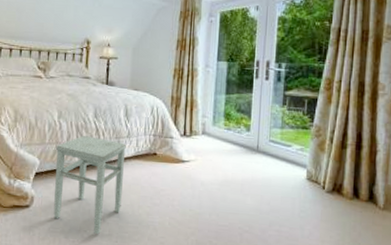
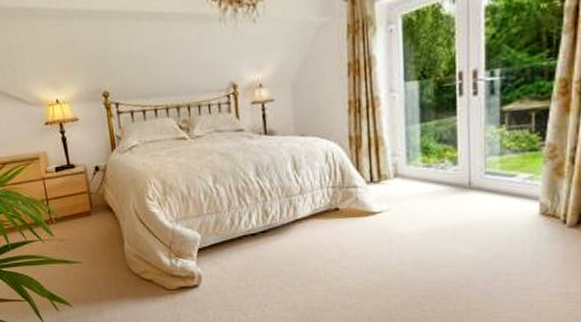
stool: present [53,135,126,235] -> none [217,198,304,308]

